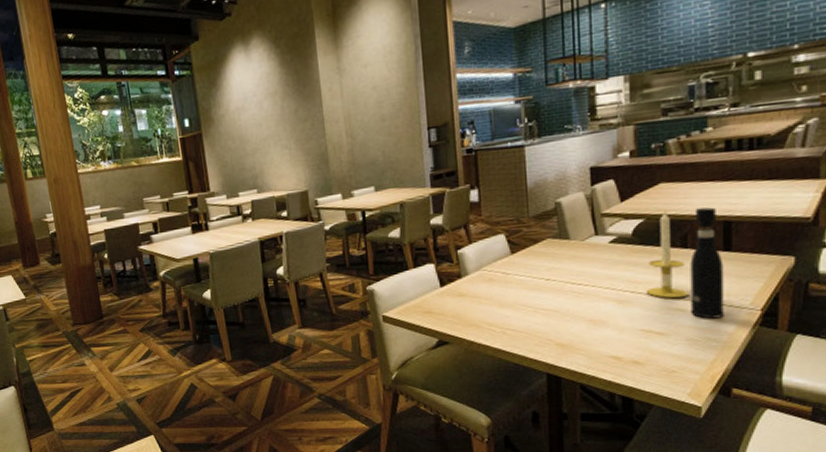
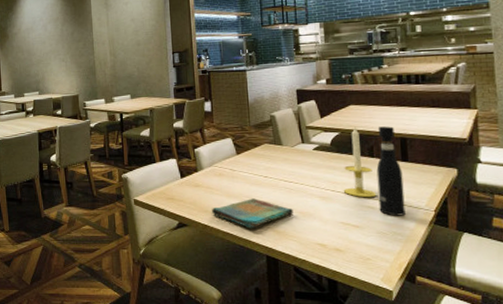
dish towel: none [478,306,582,343] -> present [211,198,293,229]

